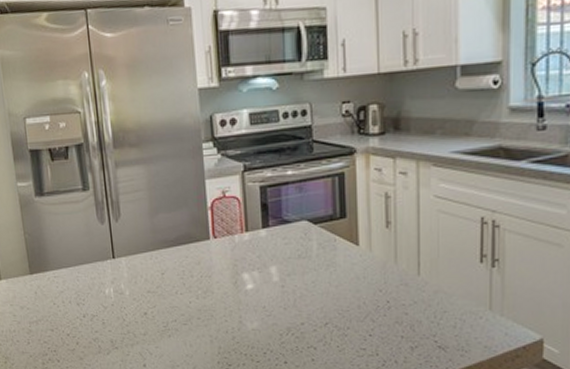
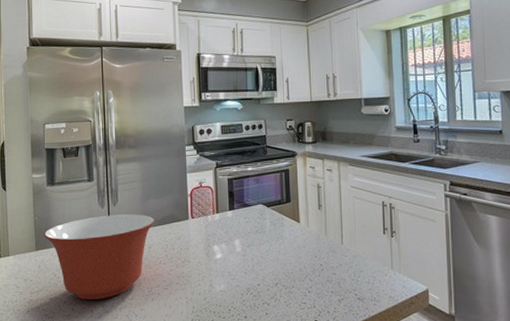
mixing bowl: none [37,232,168,333] -> present [44,214,155,300]

